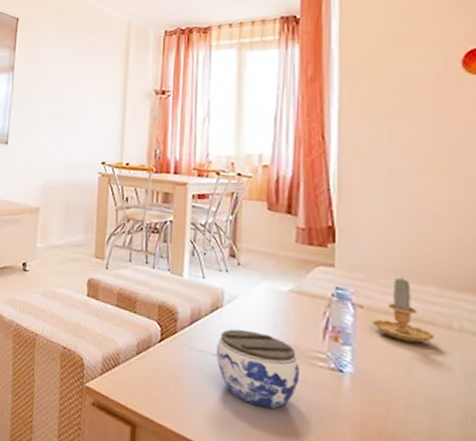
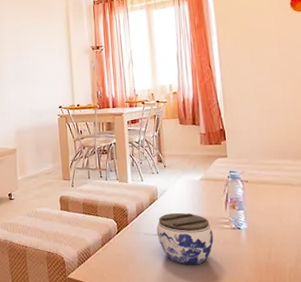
candle: present [372,277,434,343] -> none [255,157,293,200]

